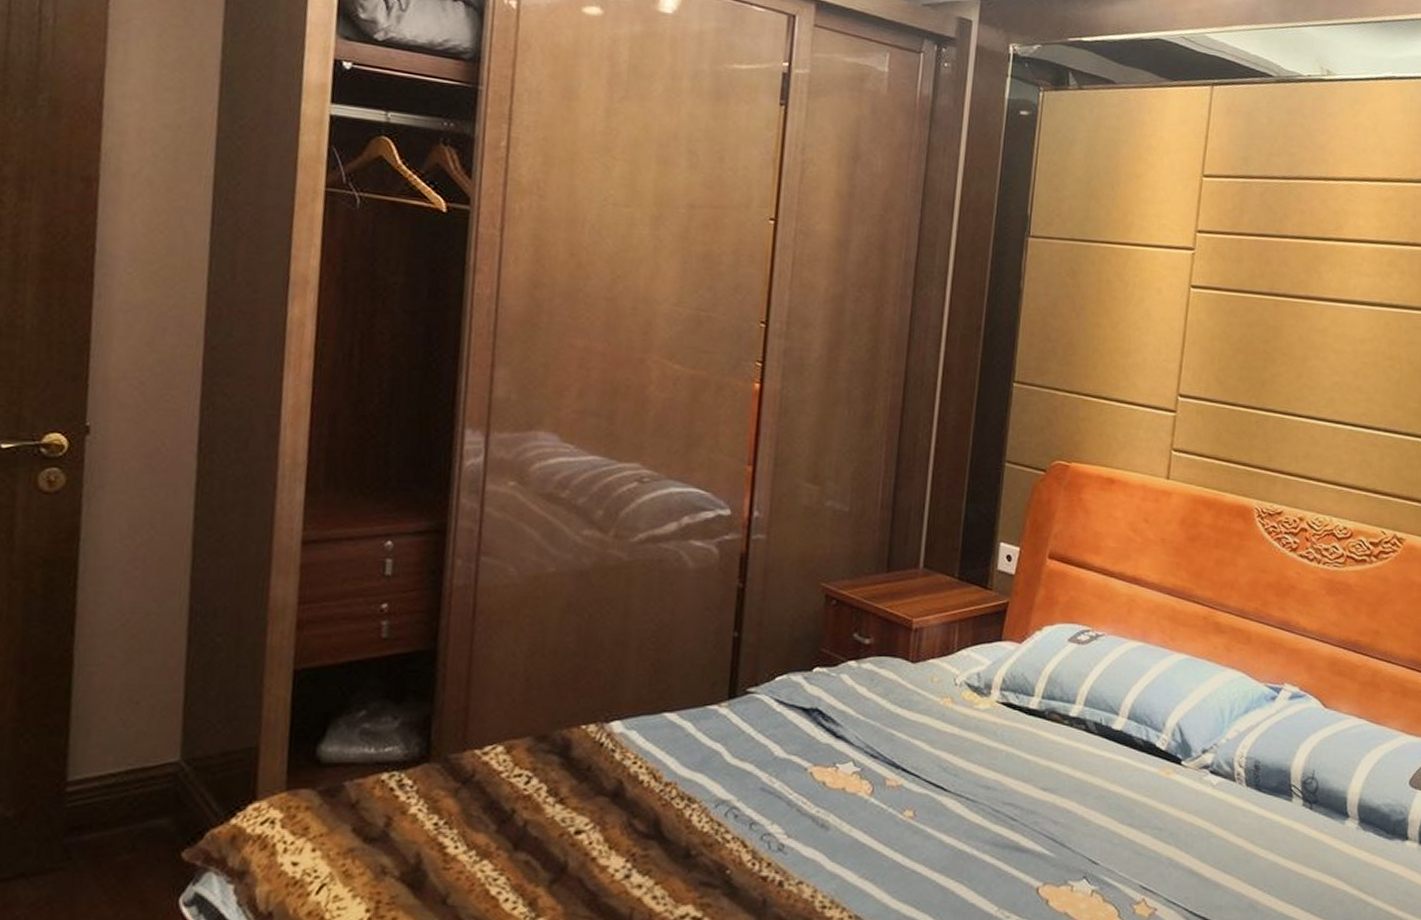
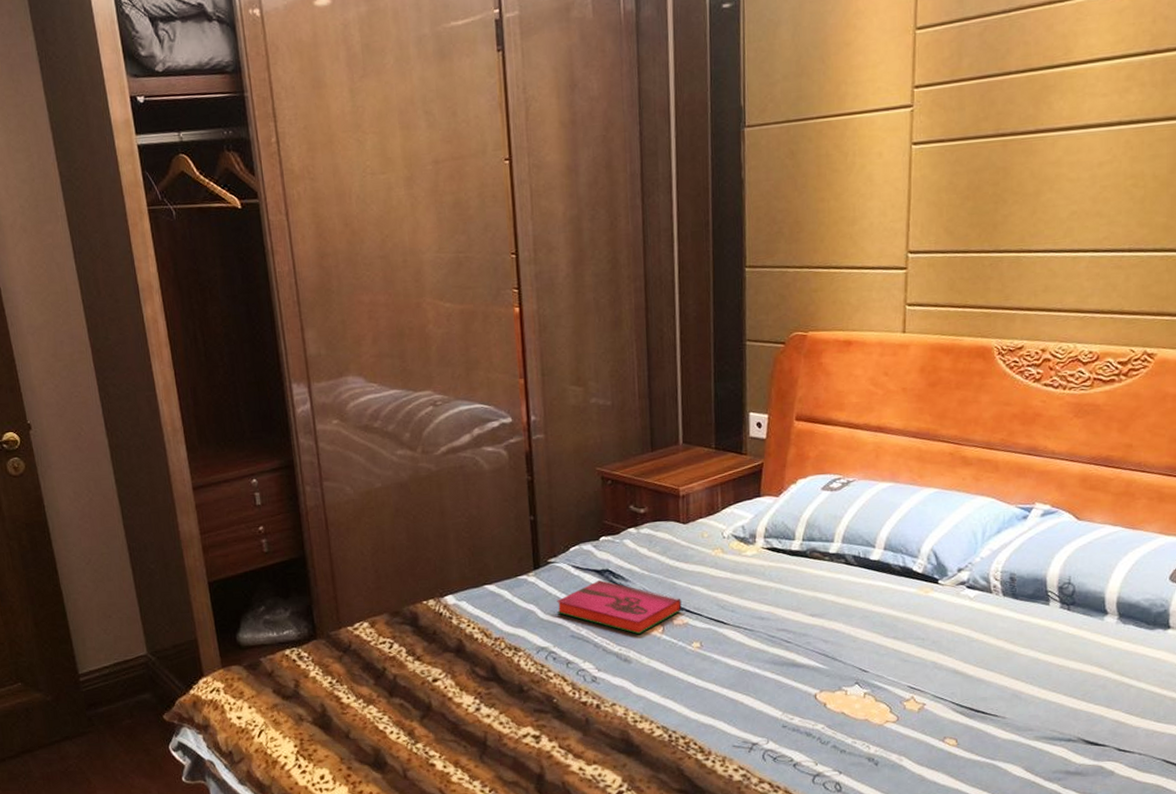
hardback book: none [749,720,898,793] -> present [557,579,682,634]

